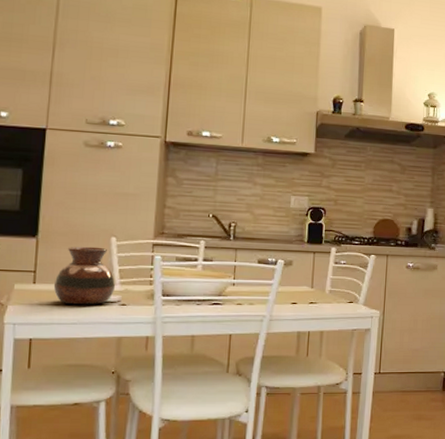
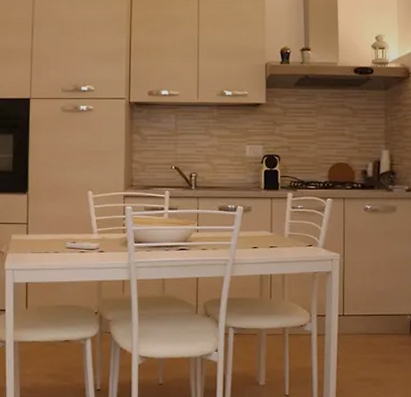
vase: present [53,246,116,305] -> none [43,200,94,252]

